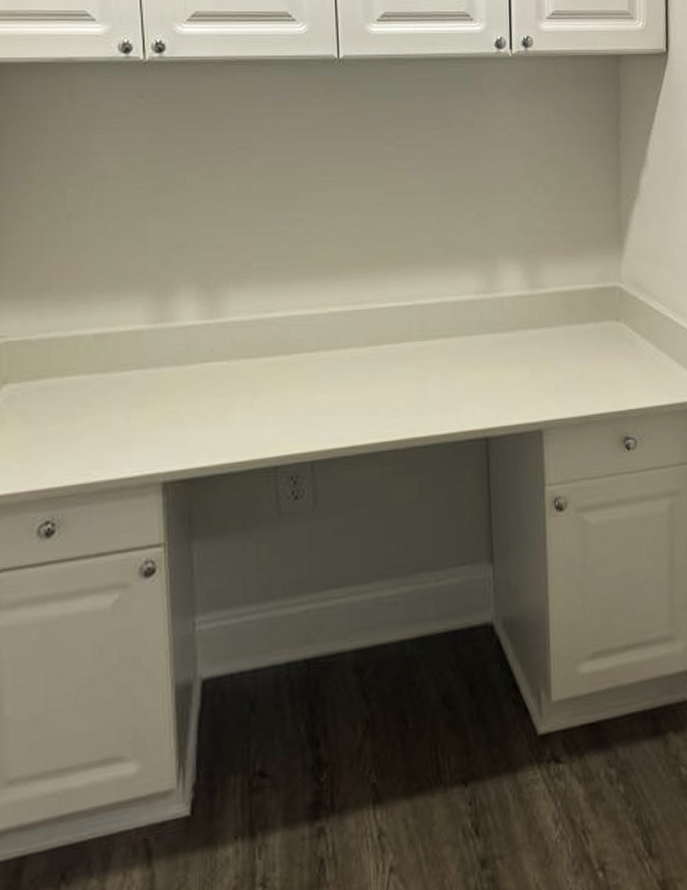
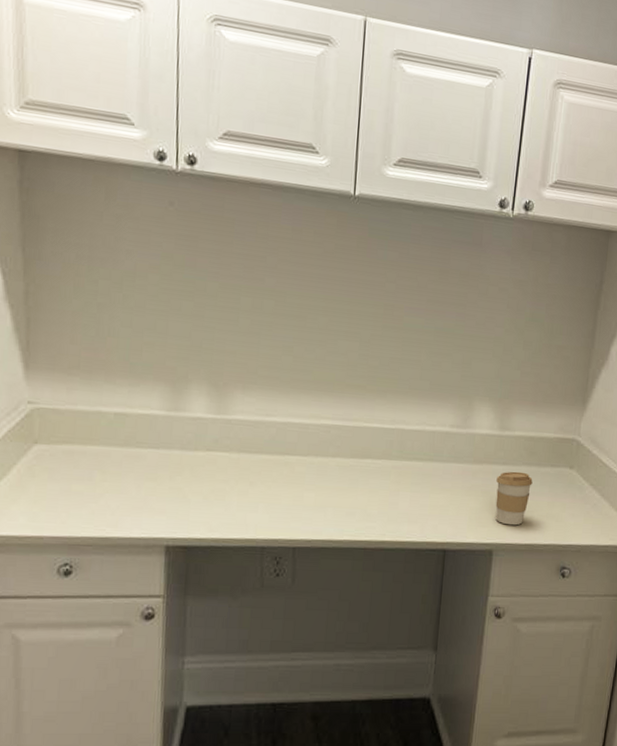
coffee cup: none [535,333,576,398] -> present [495,471,533,526]

